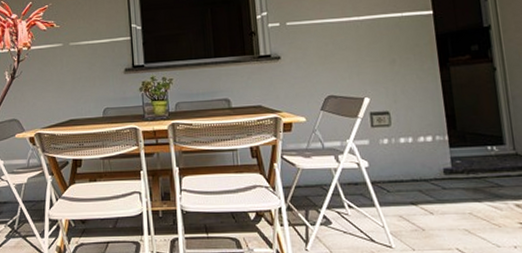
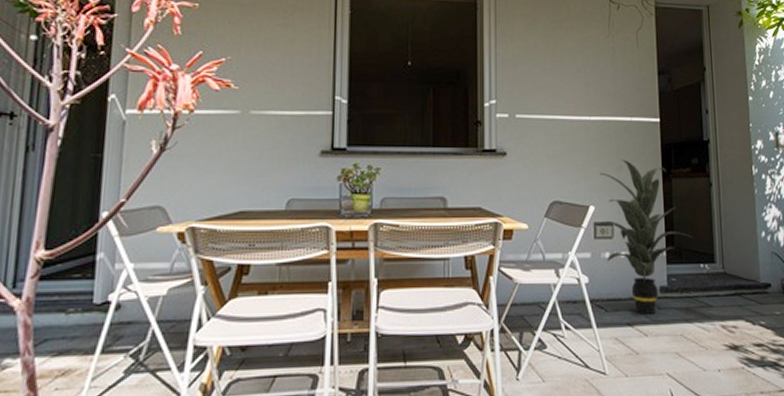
indoor plant: none [372,53,477,194] -> present [596,160,693,314]

